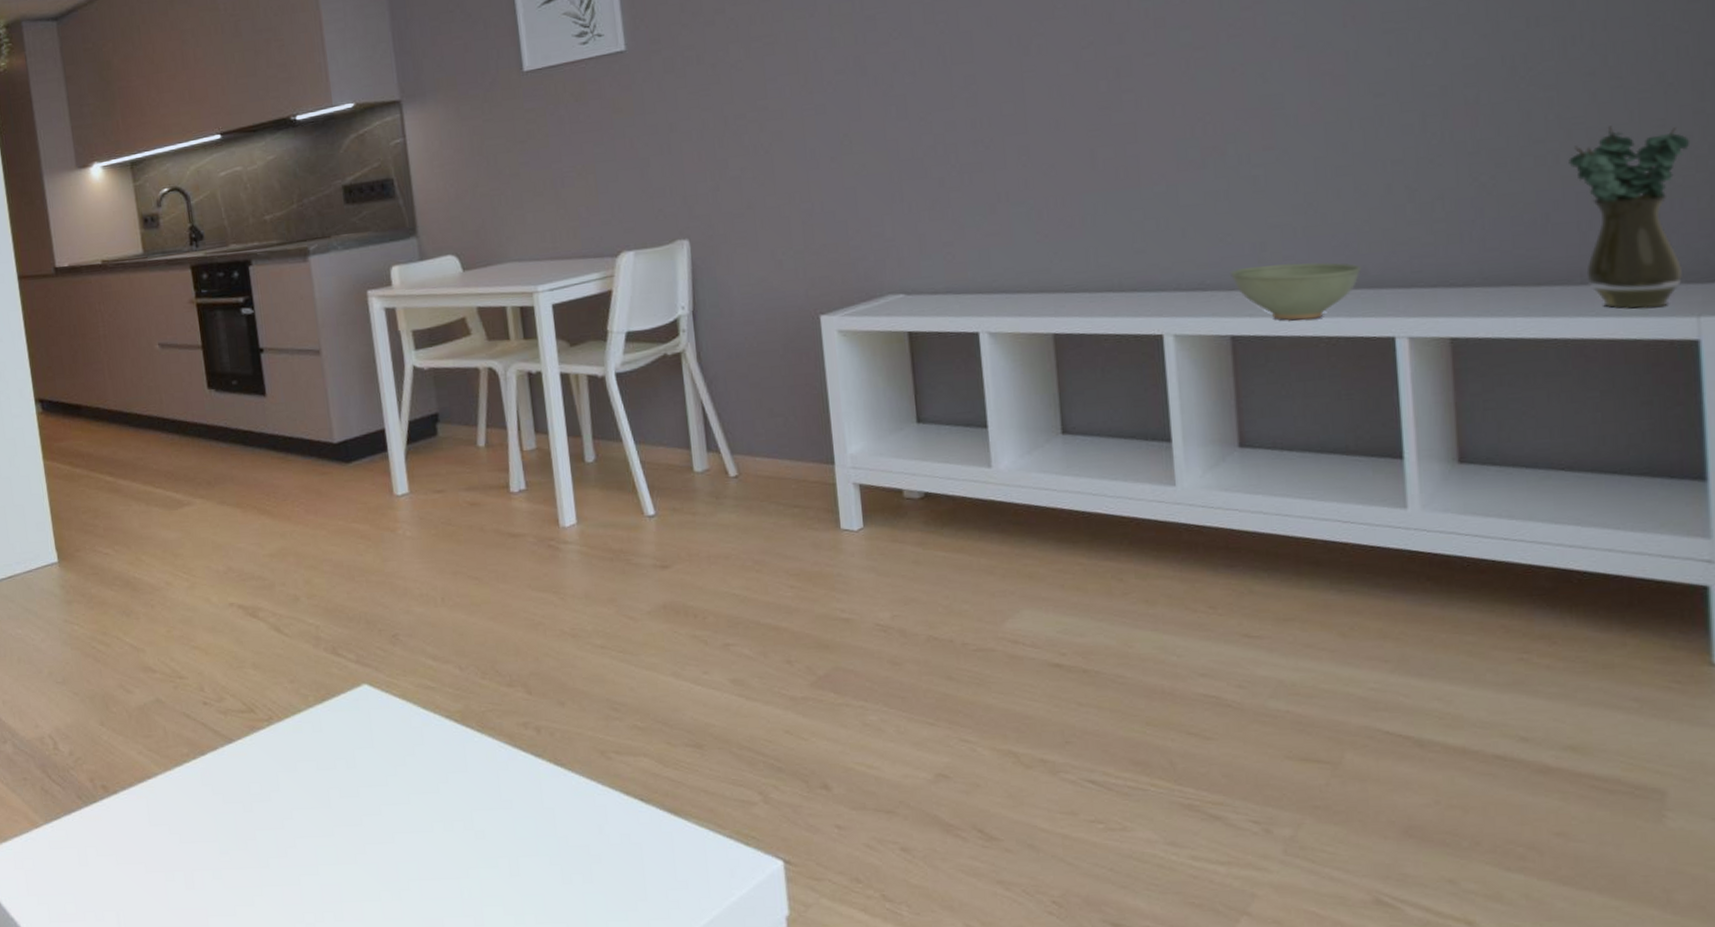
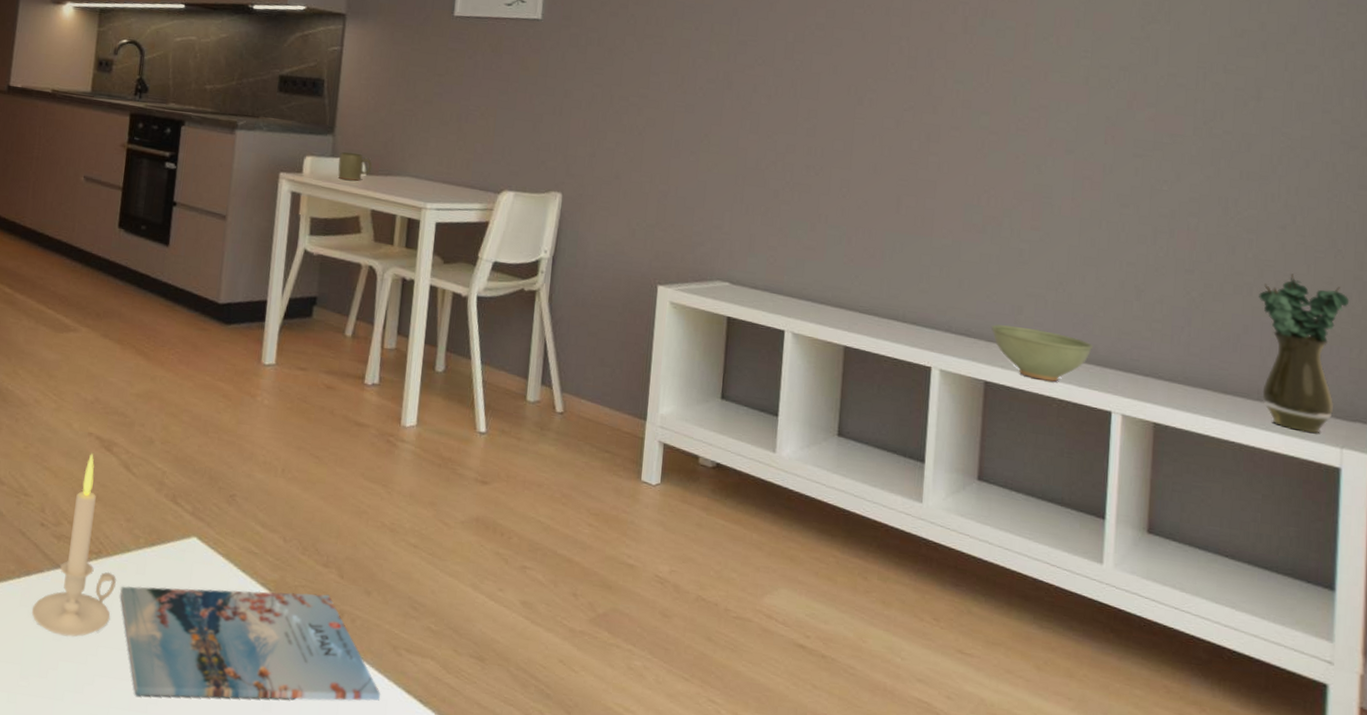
candle: none [215,623,297,807] -> present [31,453,116,638]
magazine: none [300,713,598,848] -> present [120,586,381,702]
mug: none [428,249,468,282] -> present [338,151,372,181]

